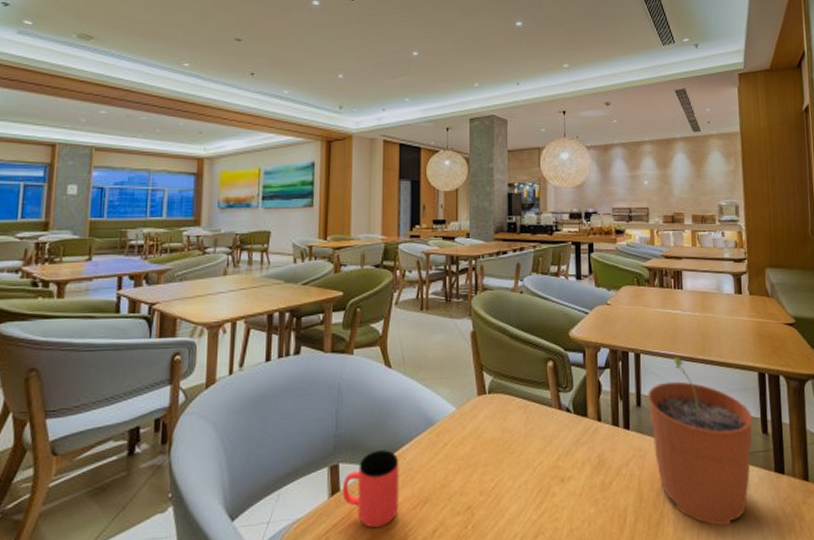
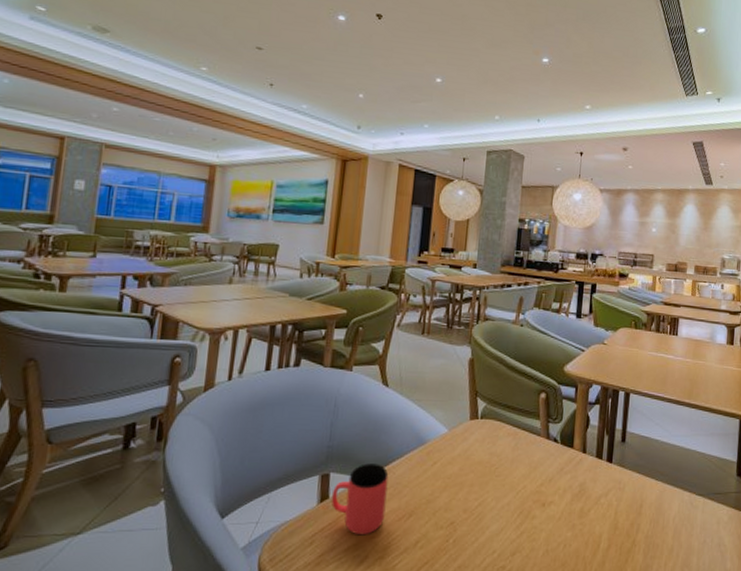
plant pot: present [647,356,753,525] -> none [632,398,730,556]

